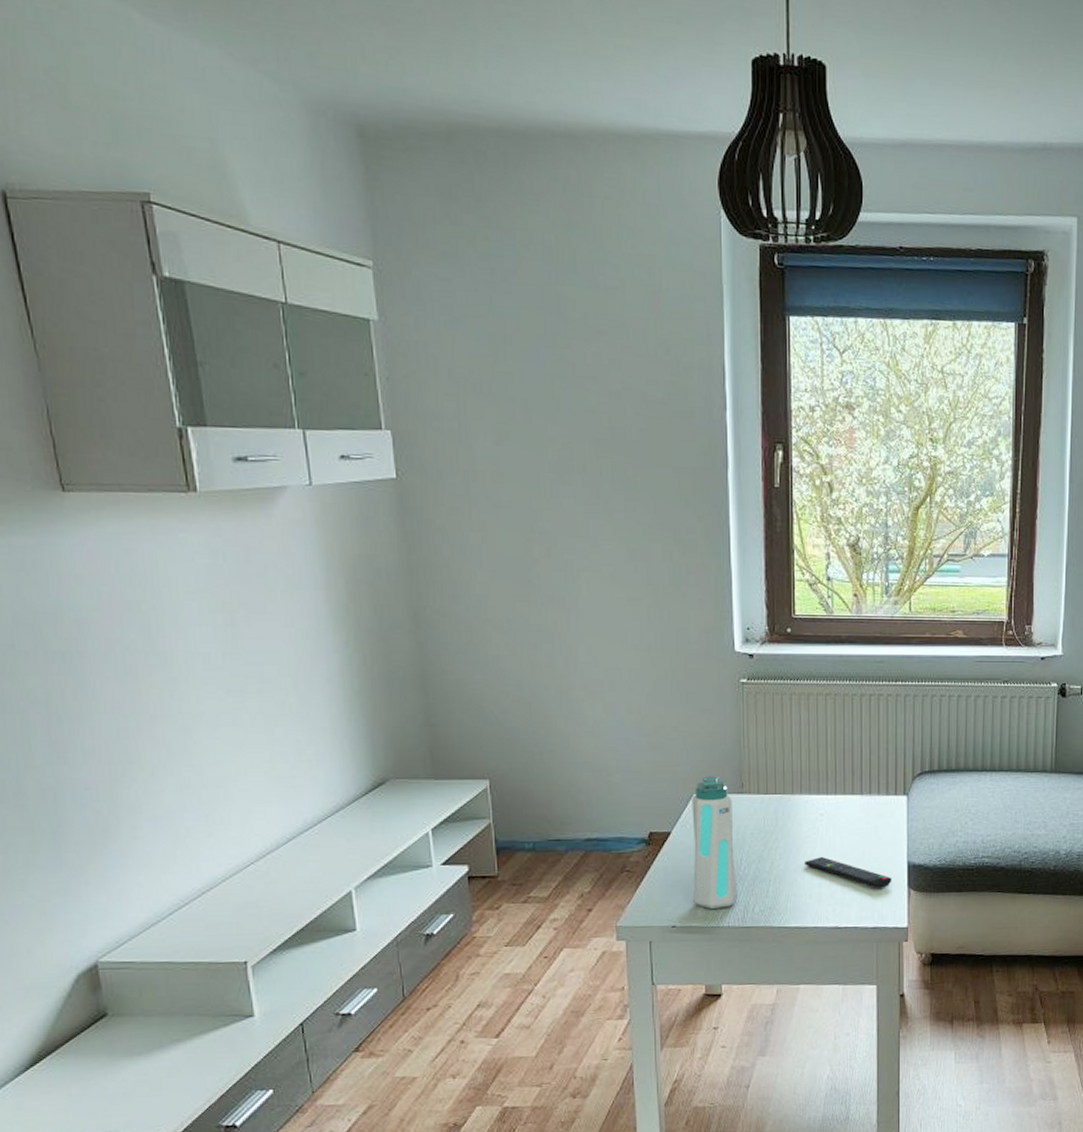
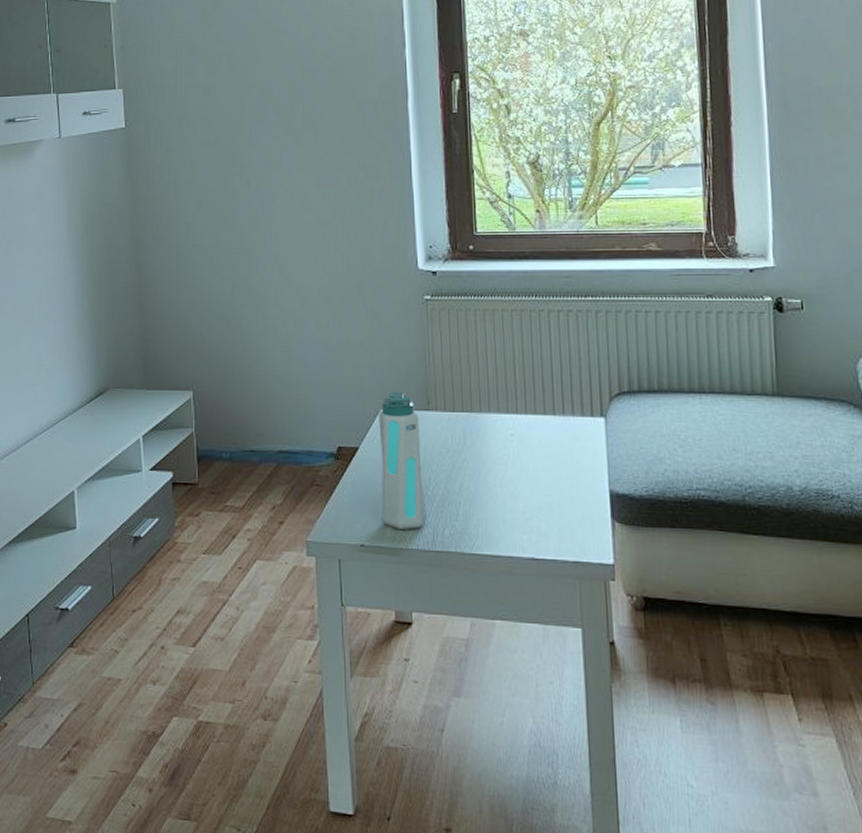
remote control: present [805,857,892,888] -> none [496,480,593,518]

